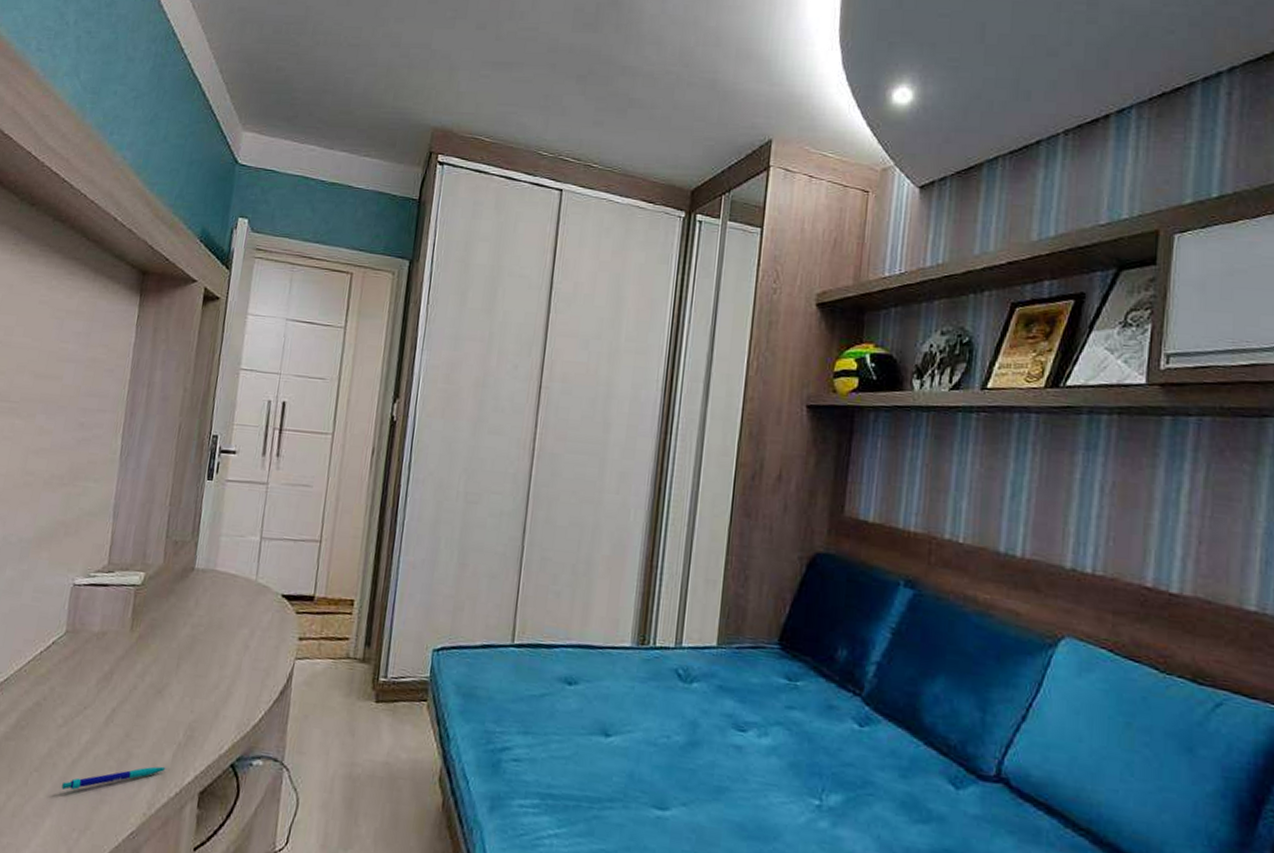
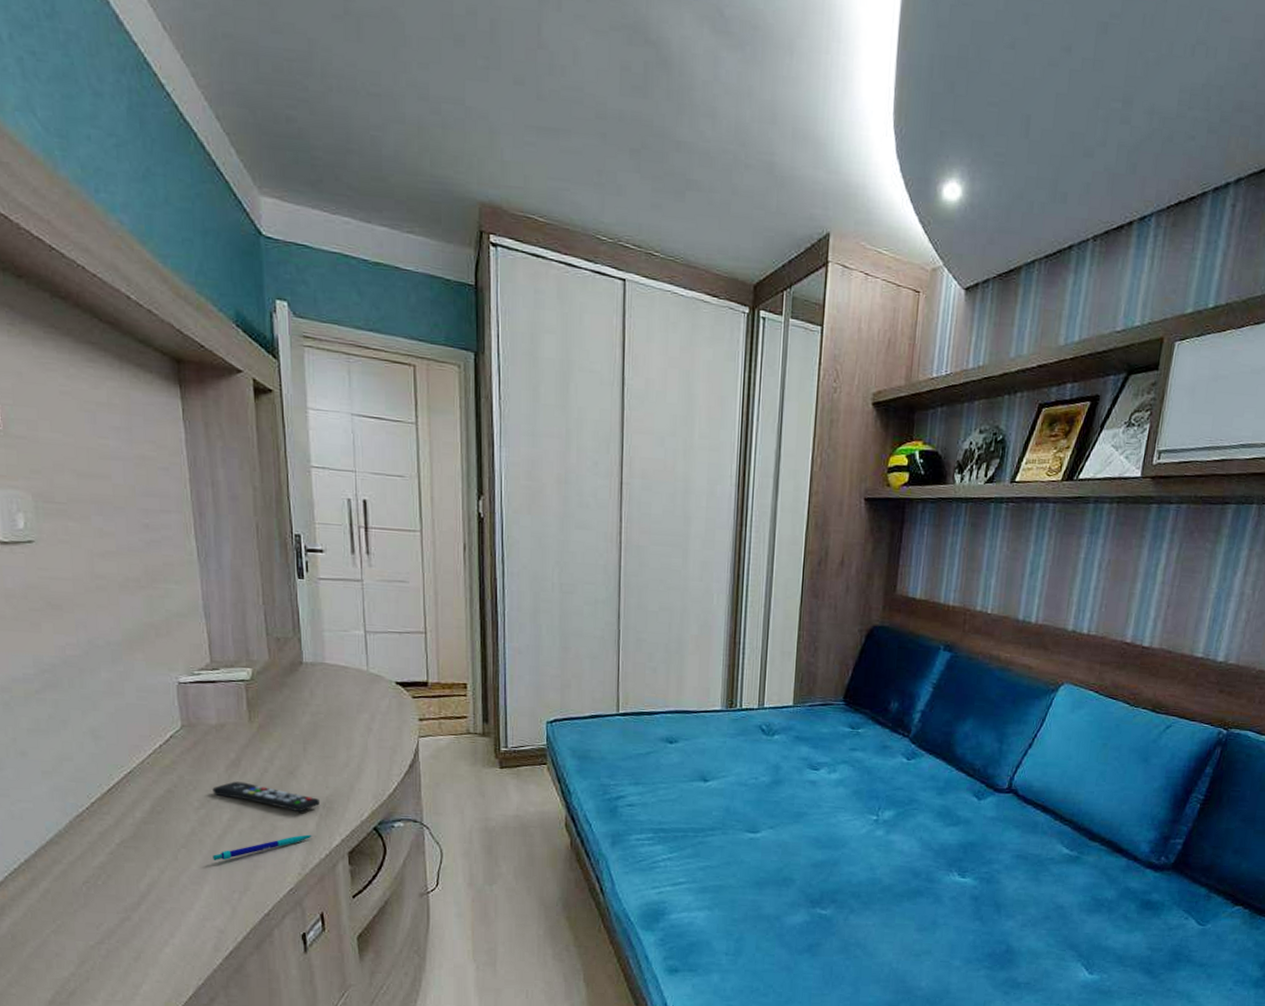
remote control: none [78,697,182,740] -> present [212,781,321,813]

